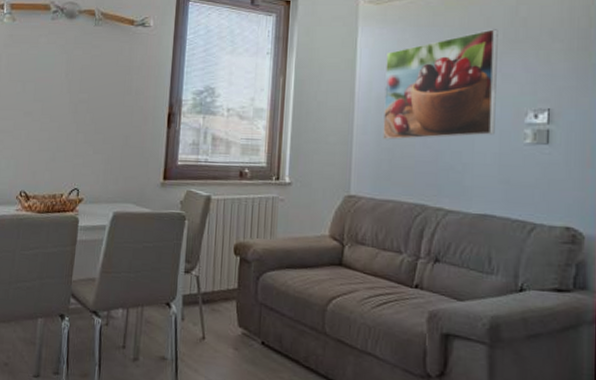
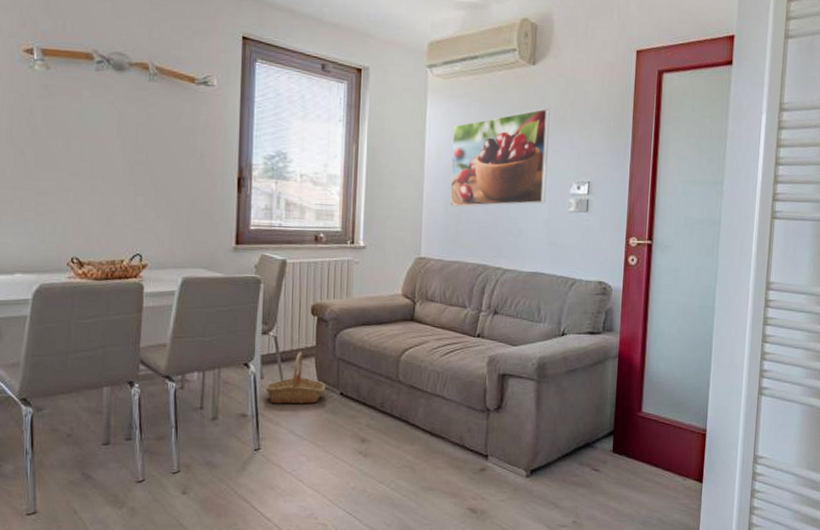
basket: none [186,294,247,352] -> present [265,352,326,404]

